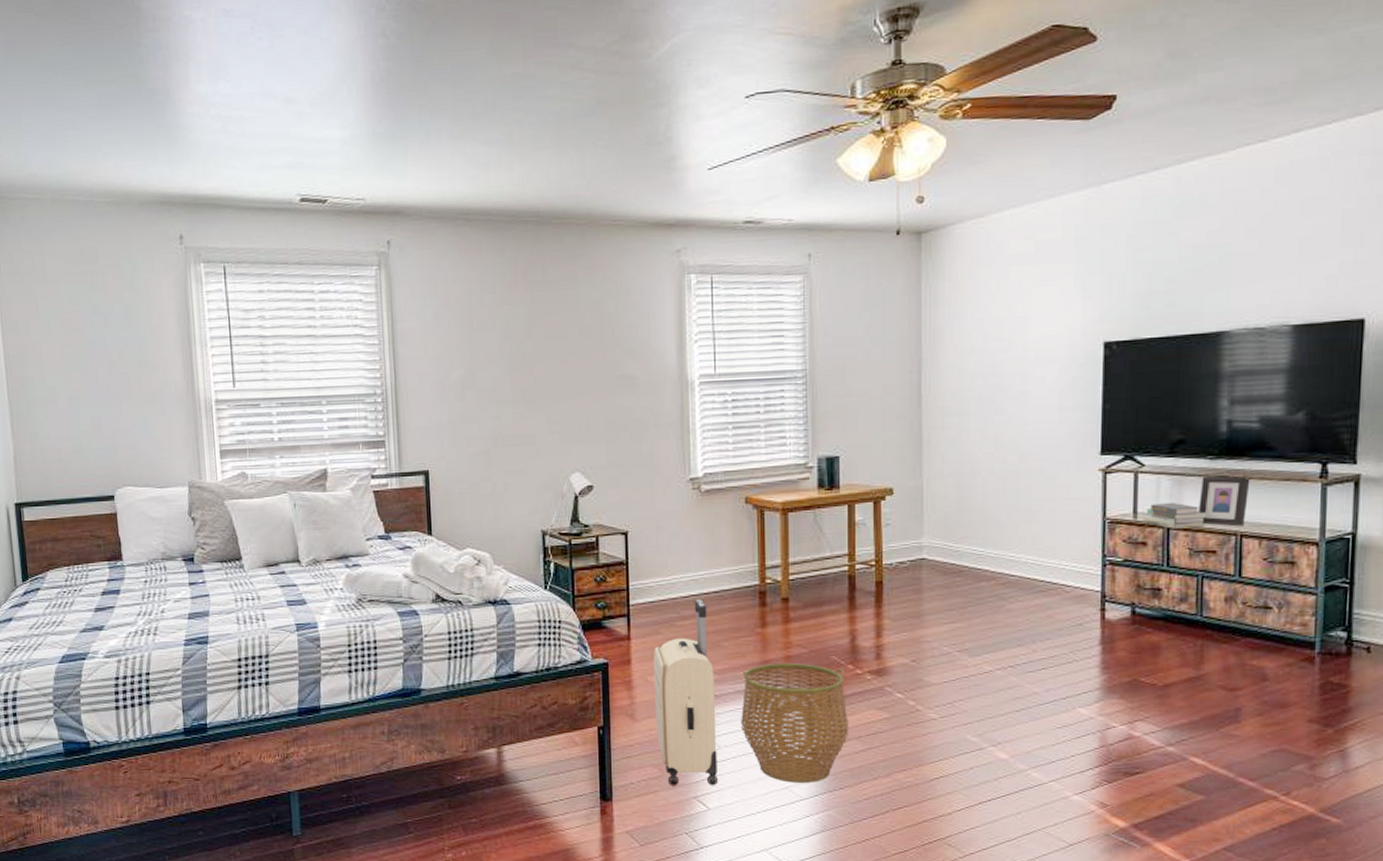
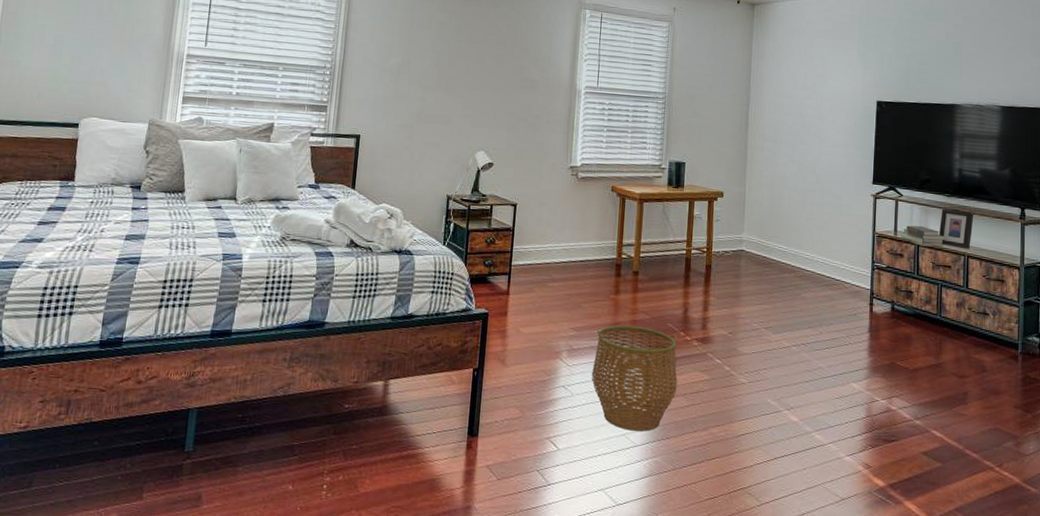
suitcase: present [653,599,719,786] -> none [521,265,574,429]

